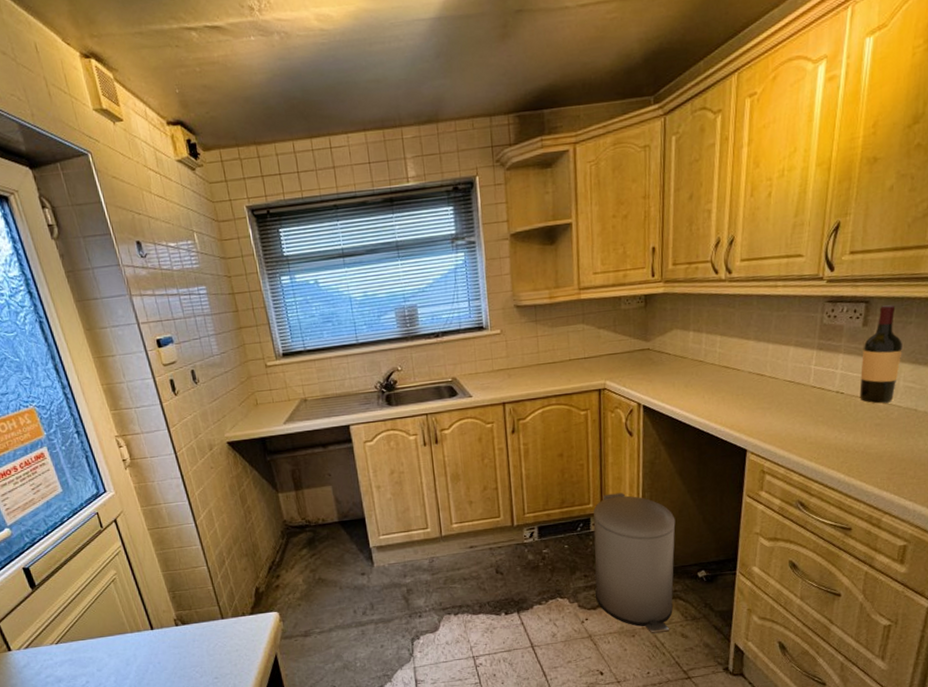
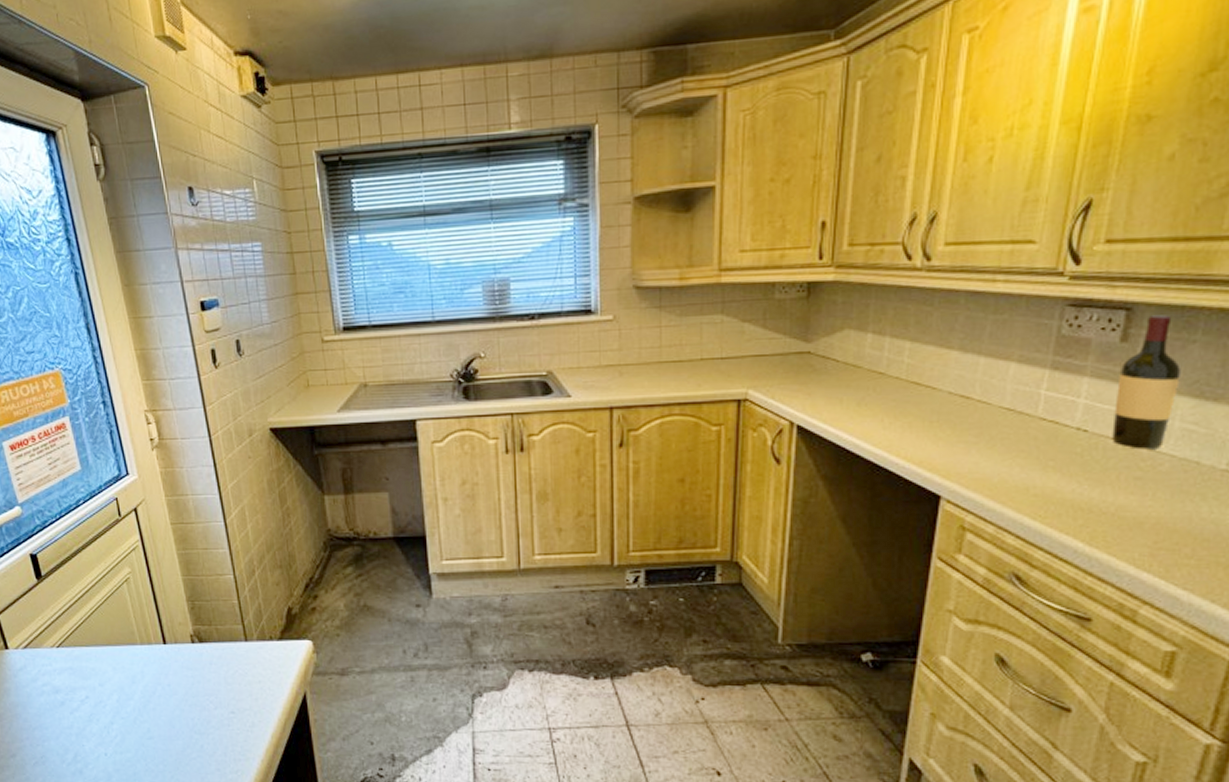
pedal bin: present [593,492,676,634] -> none [717,537,833,731]

